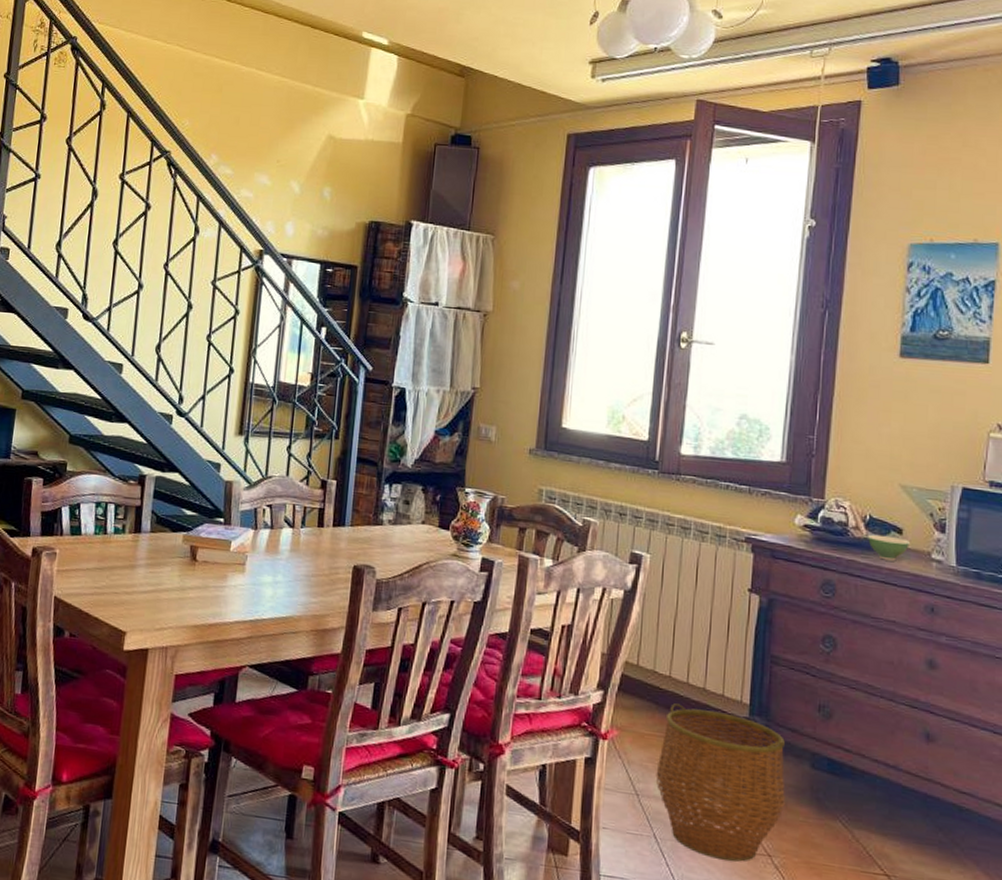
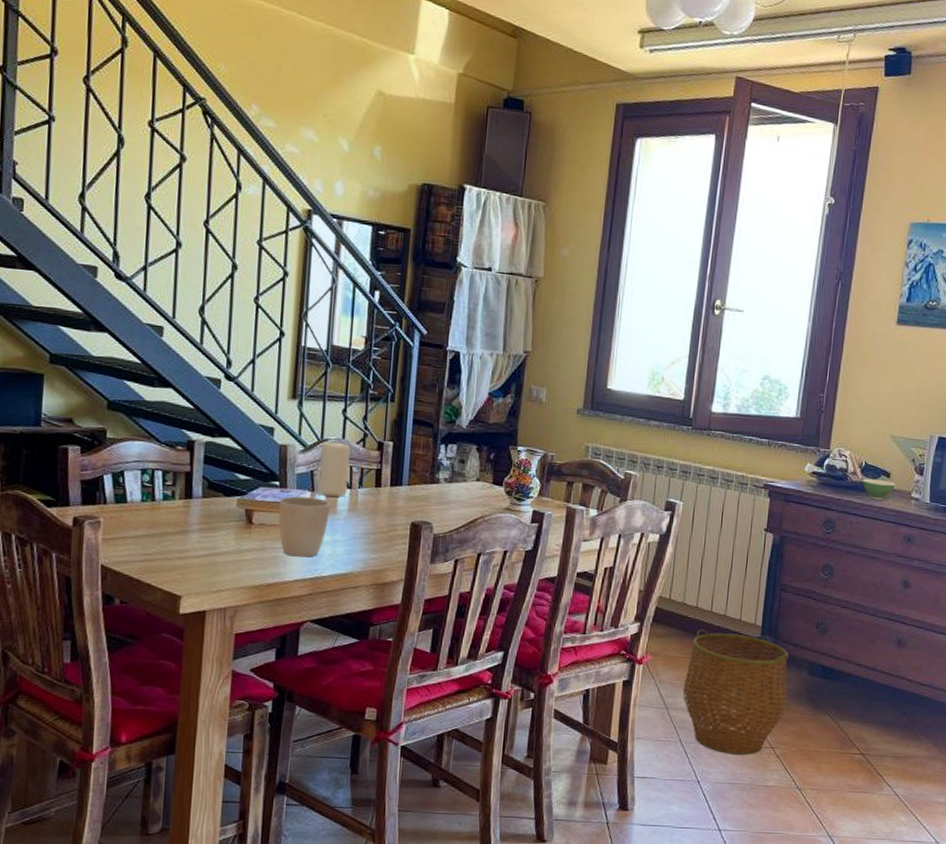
cup: none [221,533,273,598] -> present [278,496,331,558]
candle: none [258,479,294,536] -> present [315,442,351,497]

